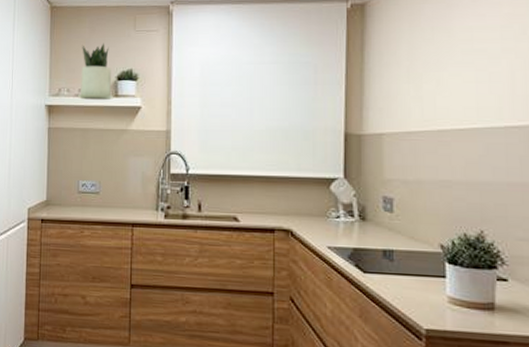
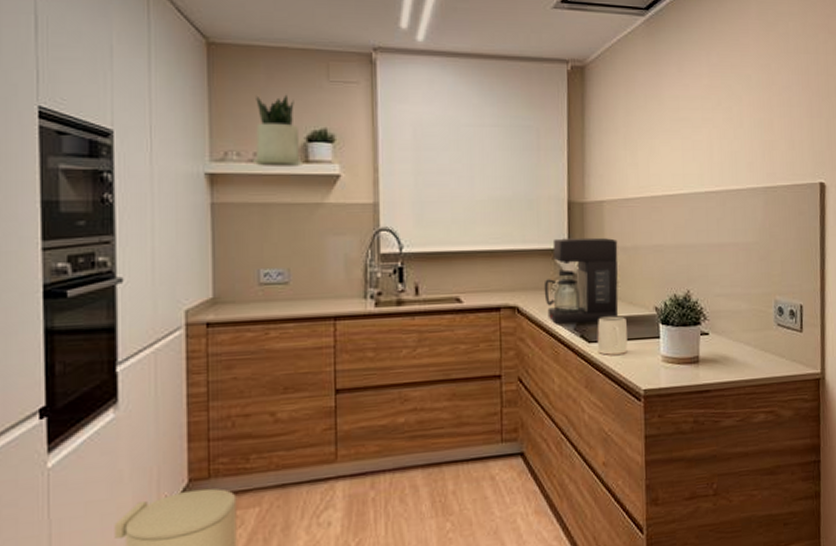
coffee maker: none [318,168,399,254] -> present [544,237,619,325]
mug: none [373,248,409,289] -> present [597,316,628,355]

